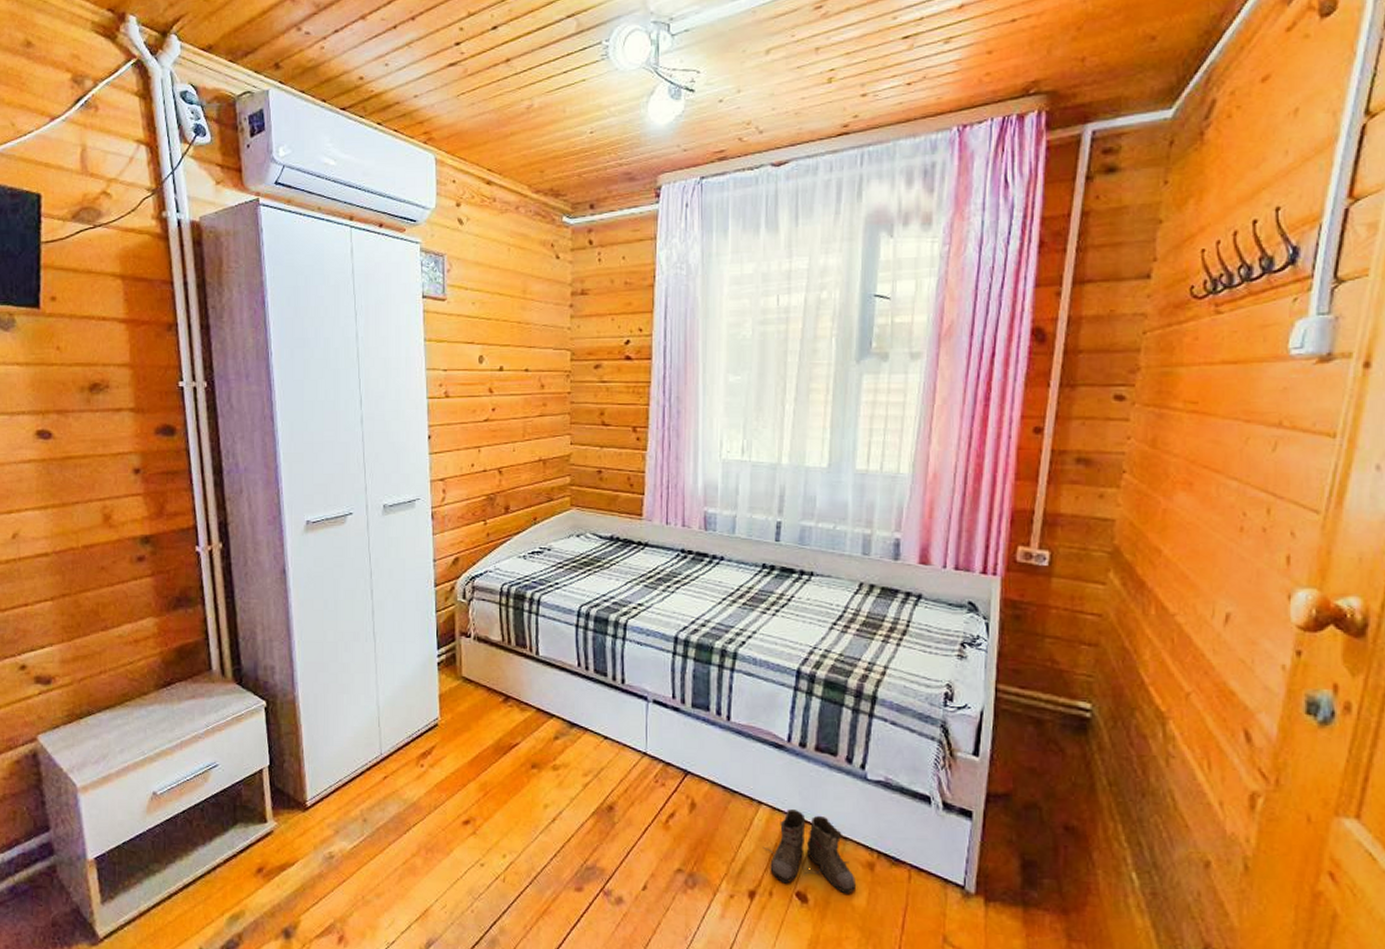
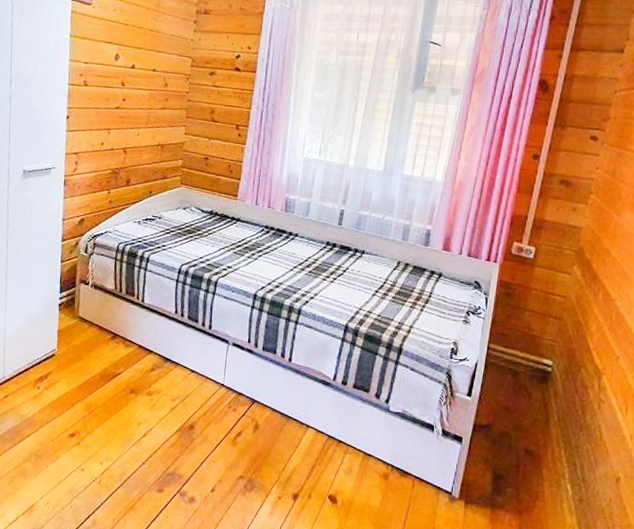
boots: present [763,809,855,894] -> none [307,432,374,498]

